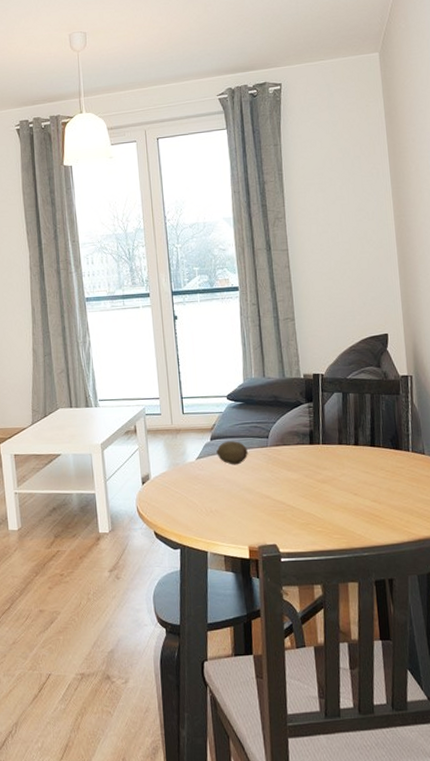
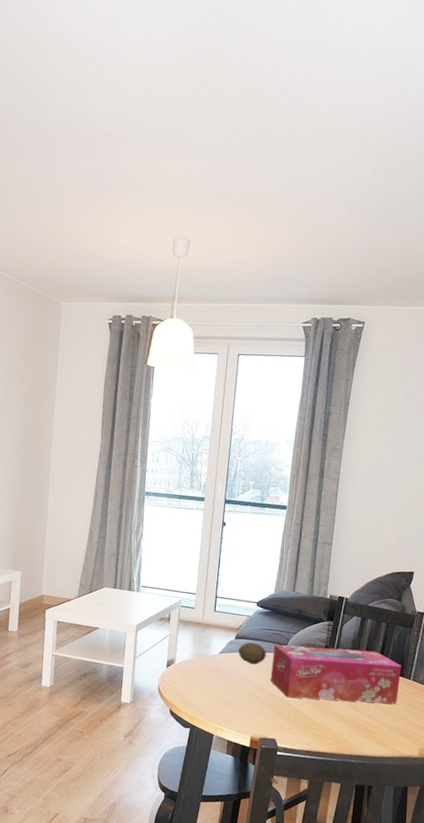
tissue box: none [254,426,401,495] -> present [270,644,402,704]

